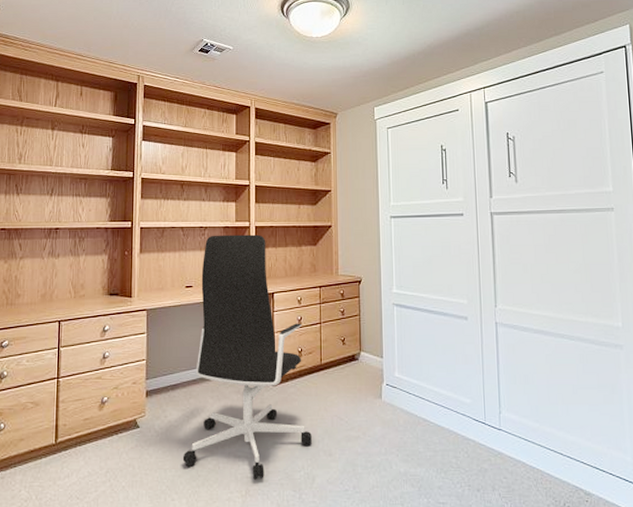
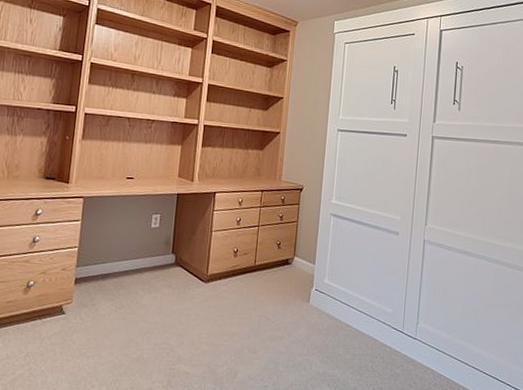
office chair: present [182,234,312,480] -> none [106,129,240,372]

